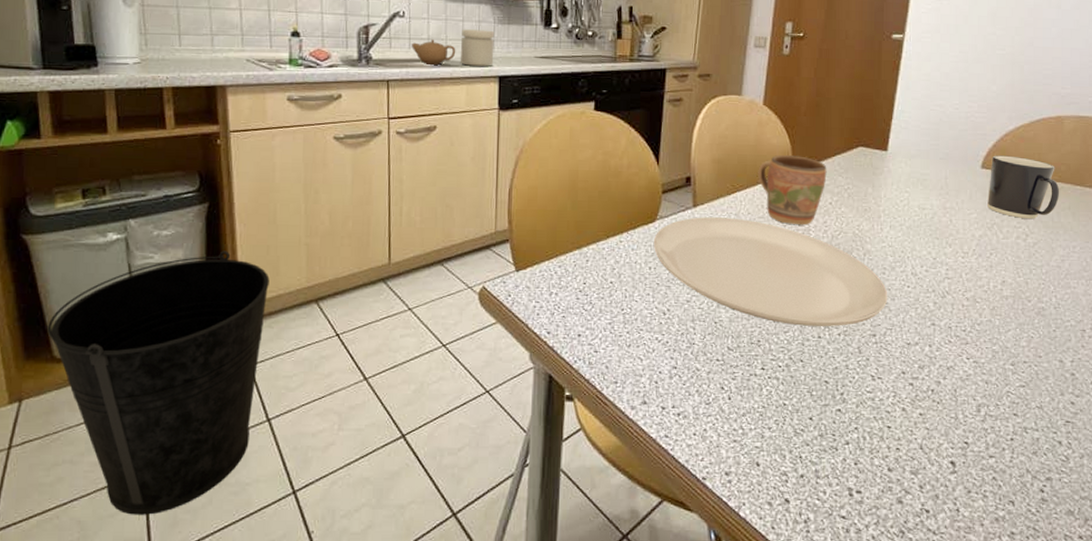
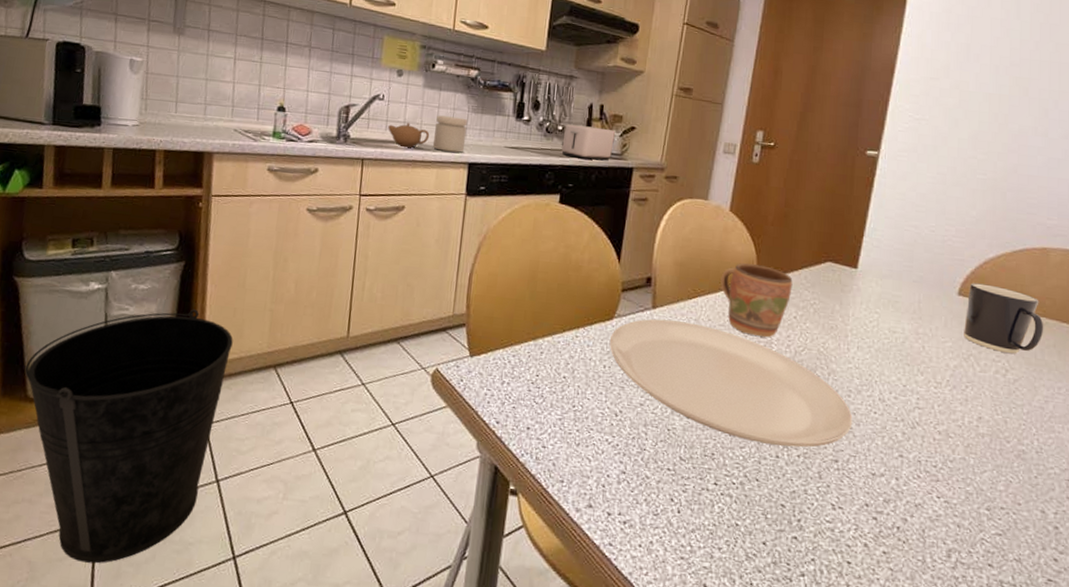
toaster: none [592,29,646,65] -> present [561,124,615,160]

